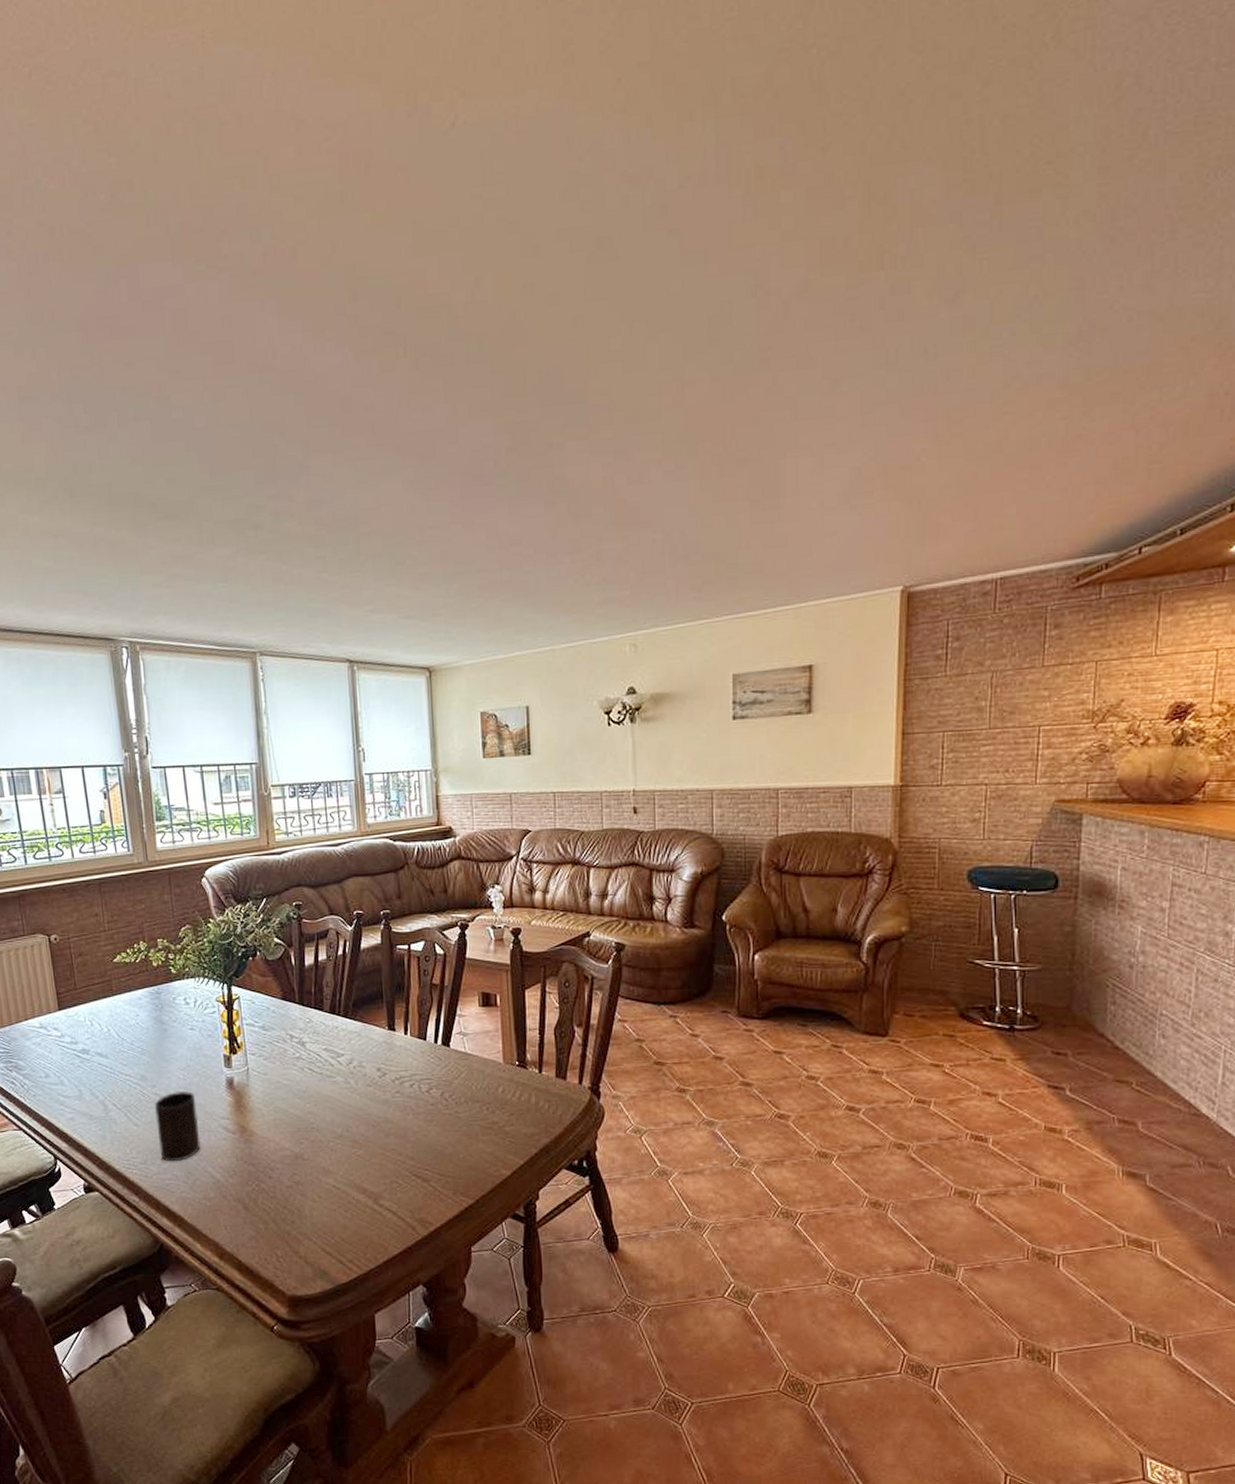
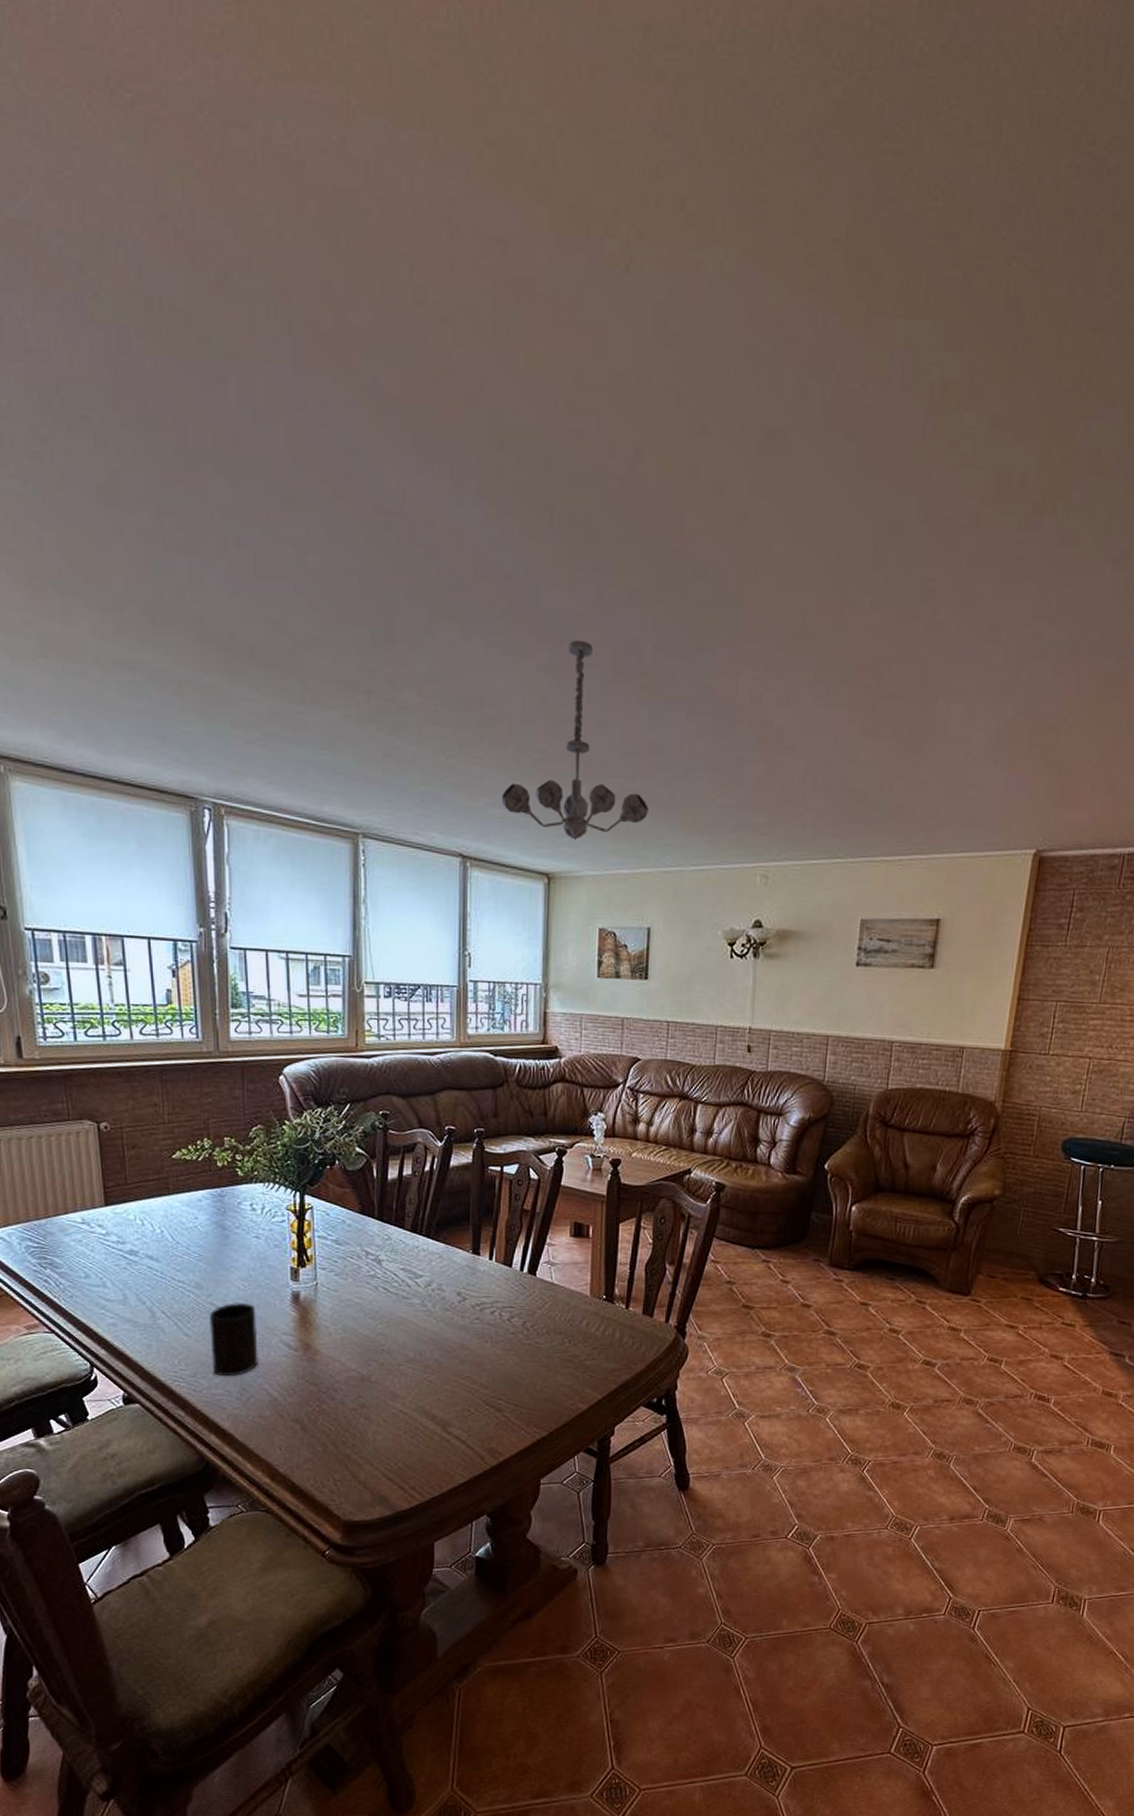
chandelier: none [380,453,517,634] -> present [501,639,649,840]

